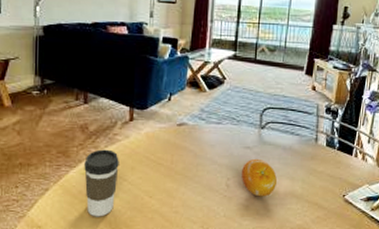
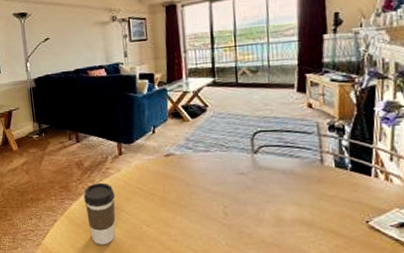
fruit: present [241,158,278,197] -> none [238,184,282,225]

